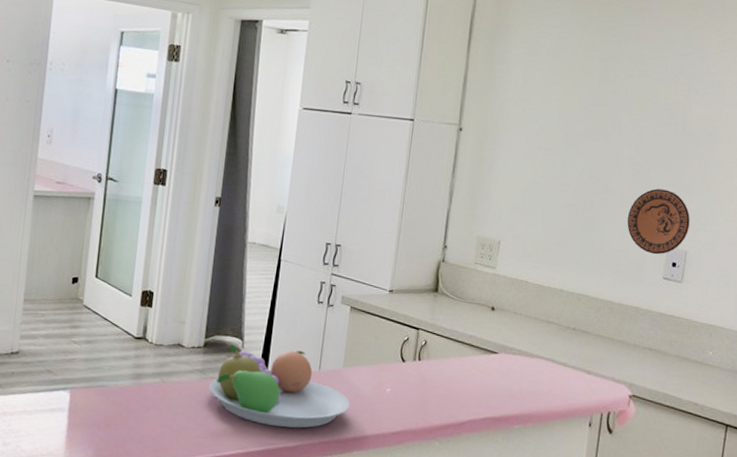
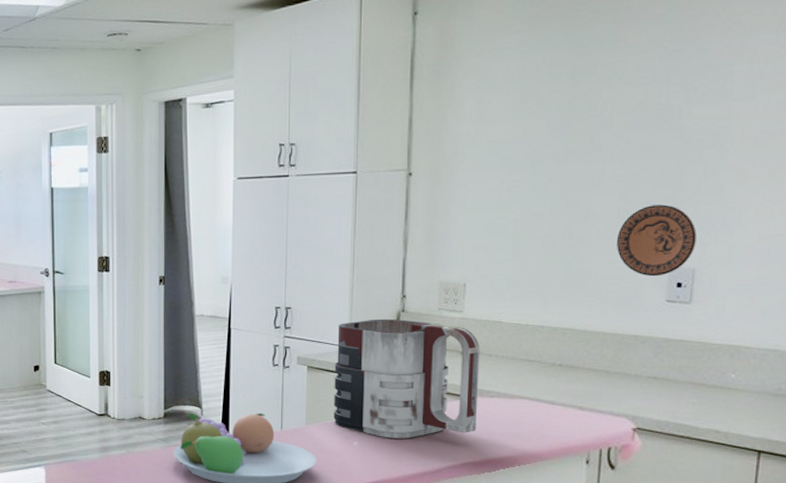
mug: none [370,266,508,389] -> present [333,318,480,439]

